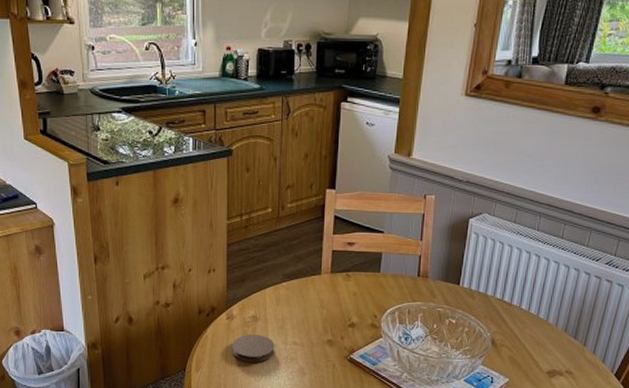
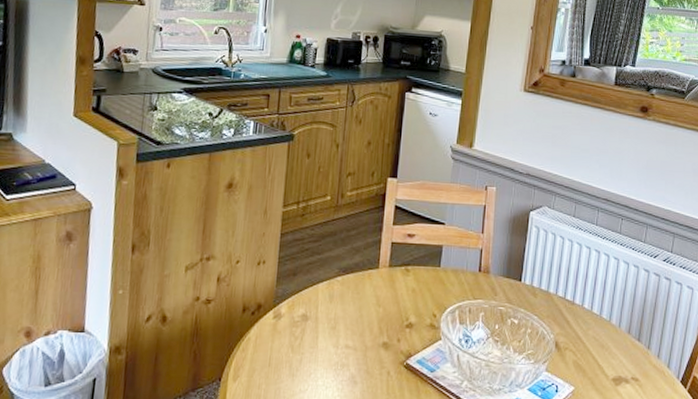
coaster: present [232,334,275,362] -> none [276,336,325,369]

